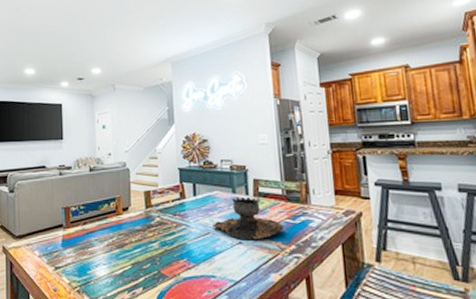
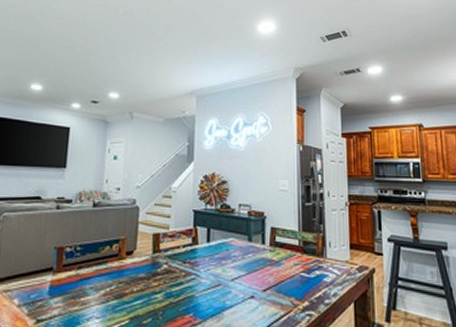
brazier: present [212,196,285,239] -> none [224,245,299,293]

